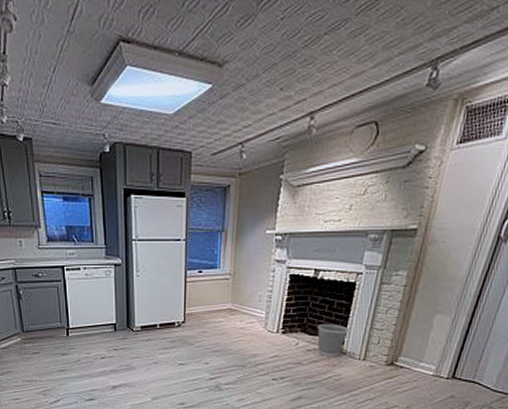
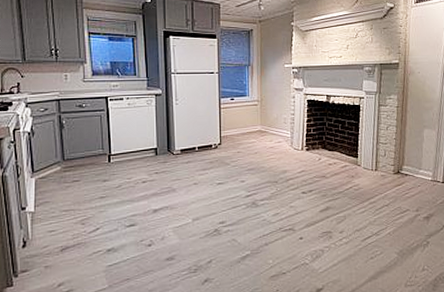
wastebasket: present [317,323,350,357] -> none [334,140,361,169]

